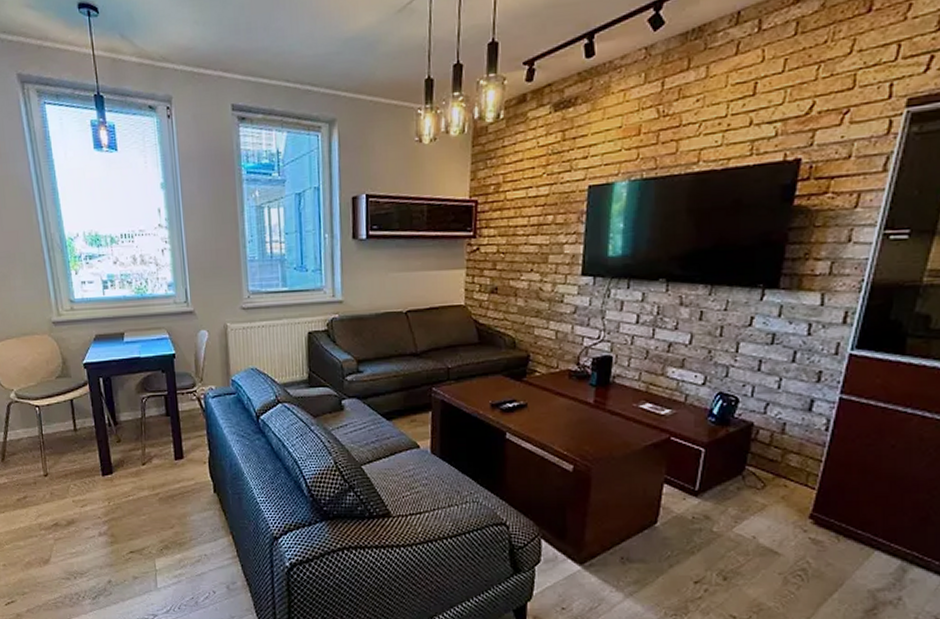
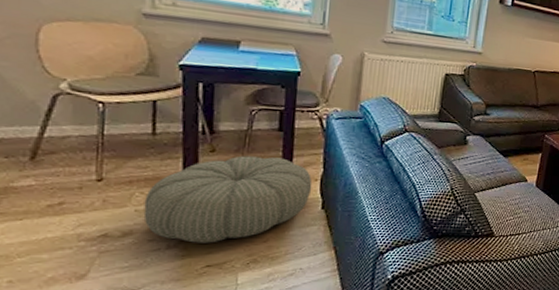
pouf: none [77,443,203,530] -> present [143,156,313,243]

